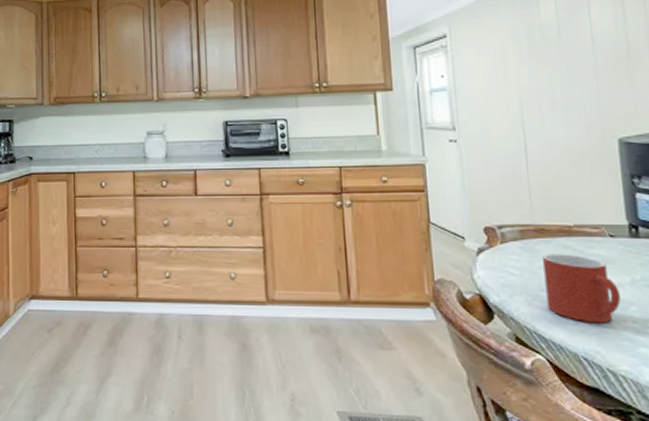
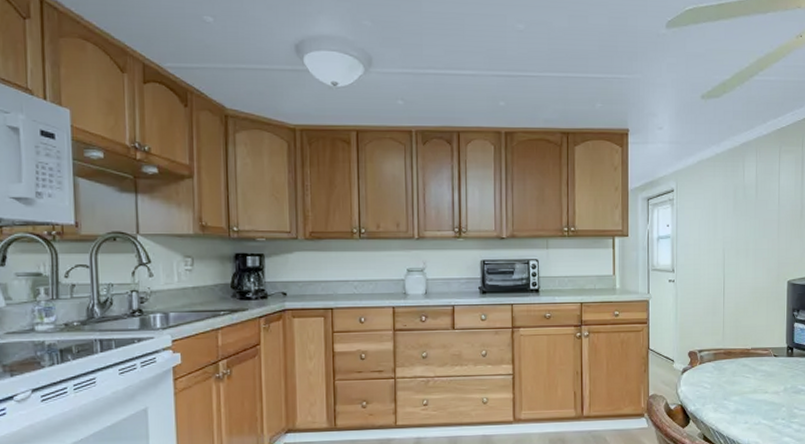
mug: present [543,254,622,324] -> none [727,370,777,422]

